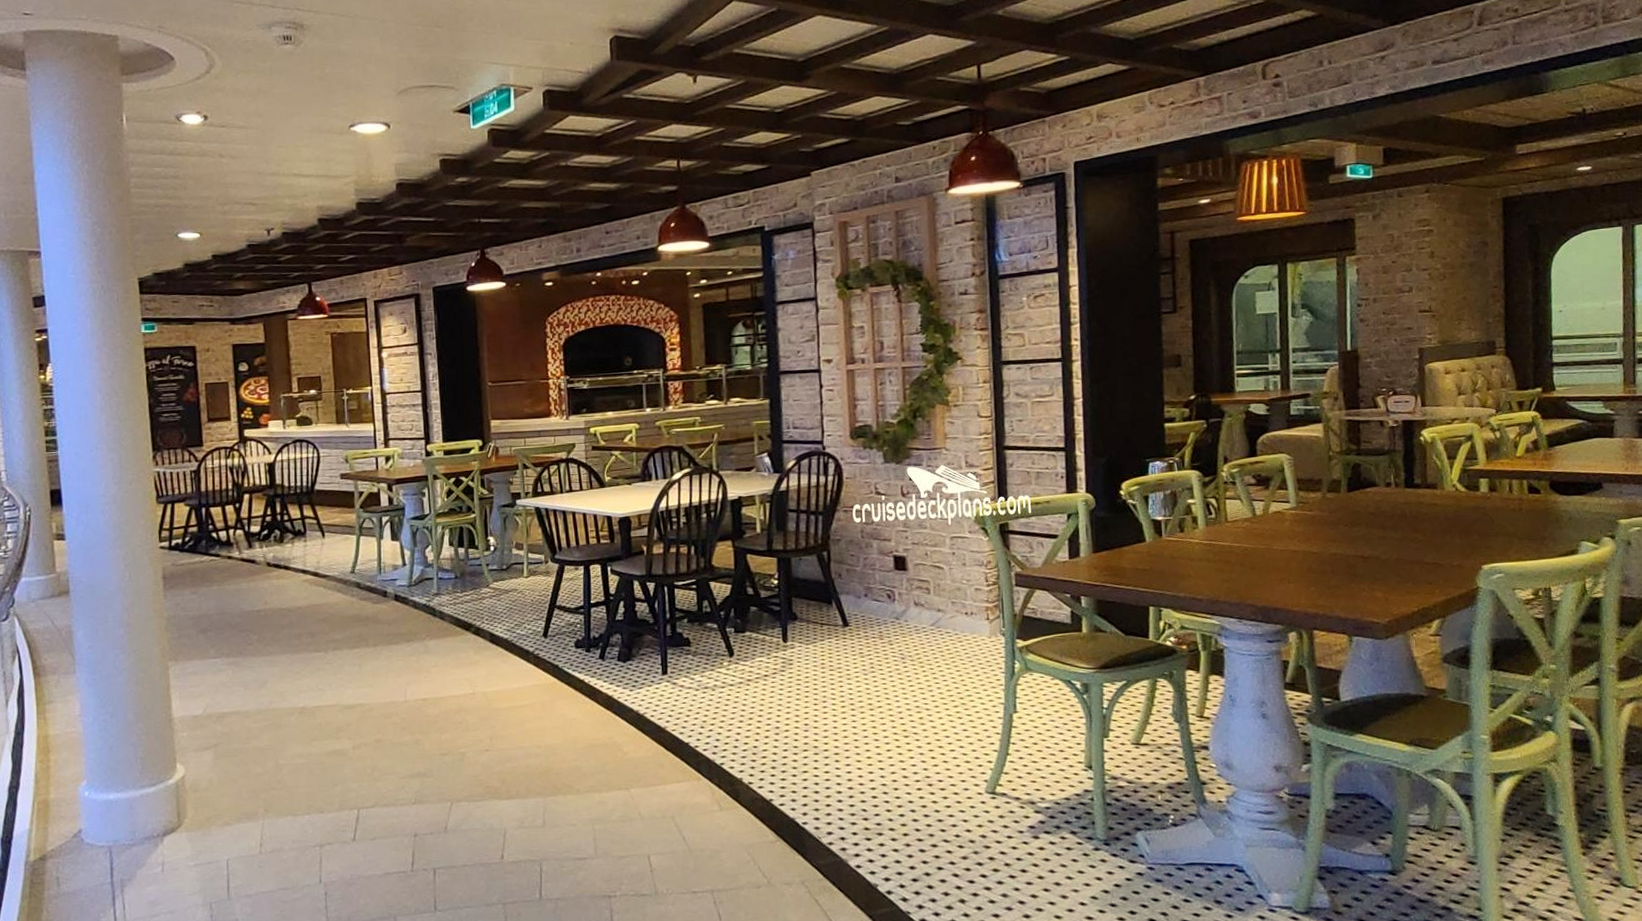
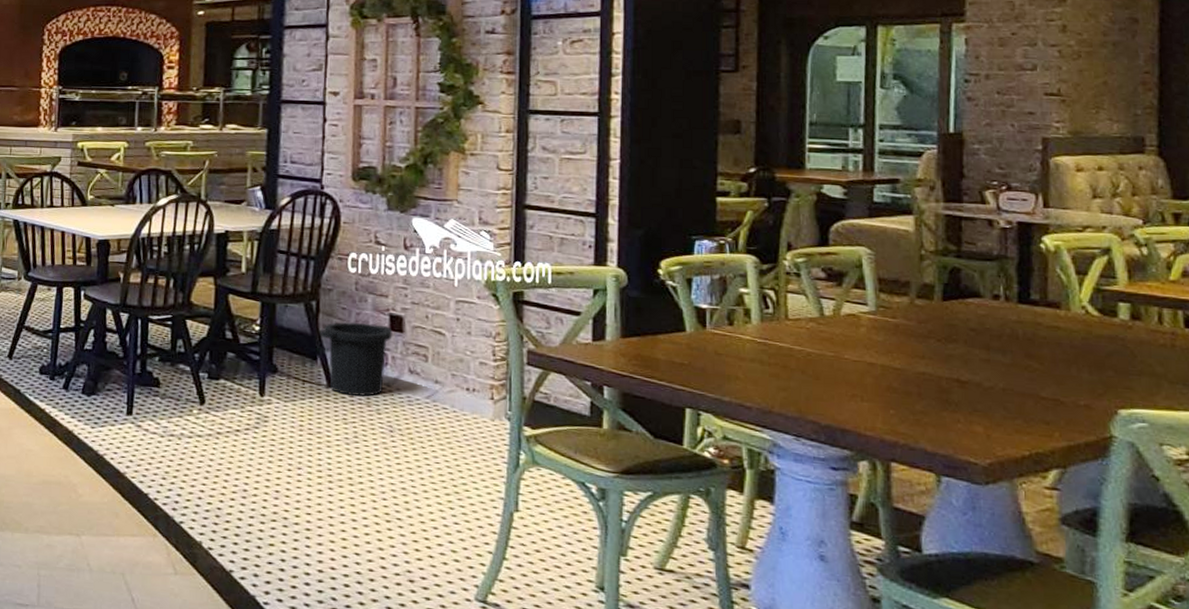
trash can: none [833,566,898,632] -> present [320,322,393,396]

